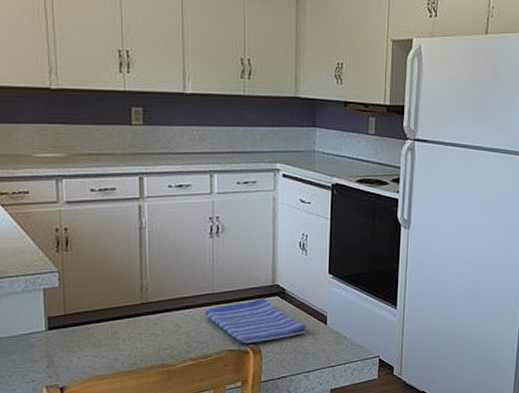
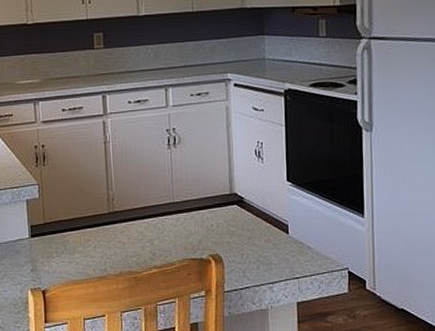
dish towel: present [205,297,307,344] -> none [167,206,268,253]

